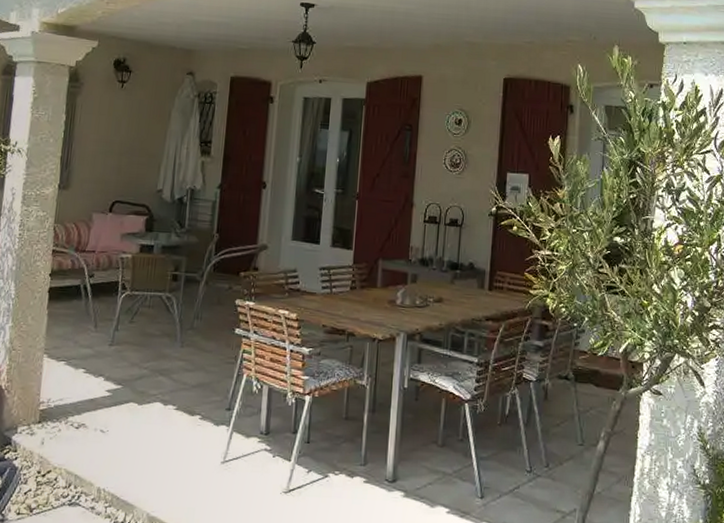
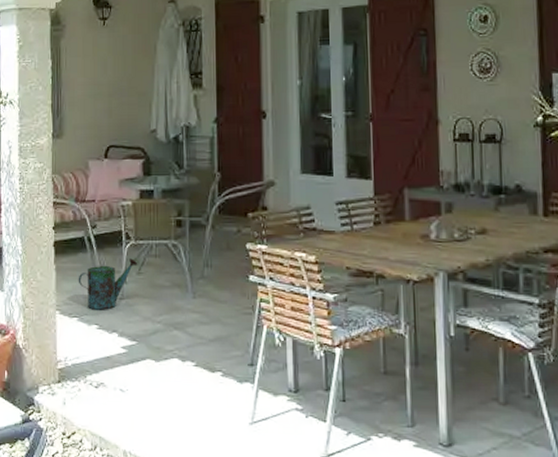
watering can: none [69,308,132,355] -> present [78,258,138,310]

